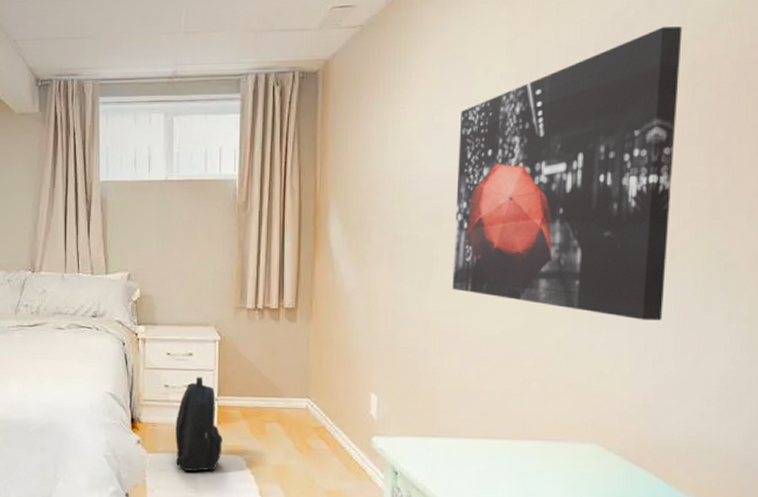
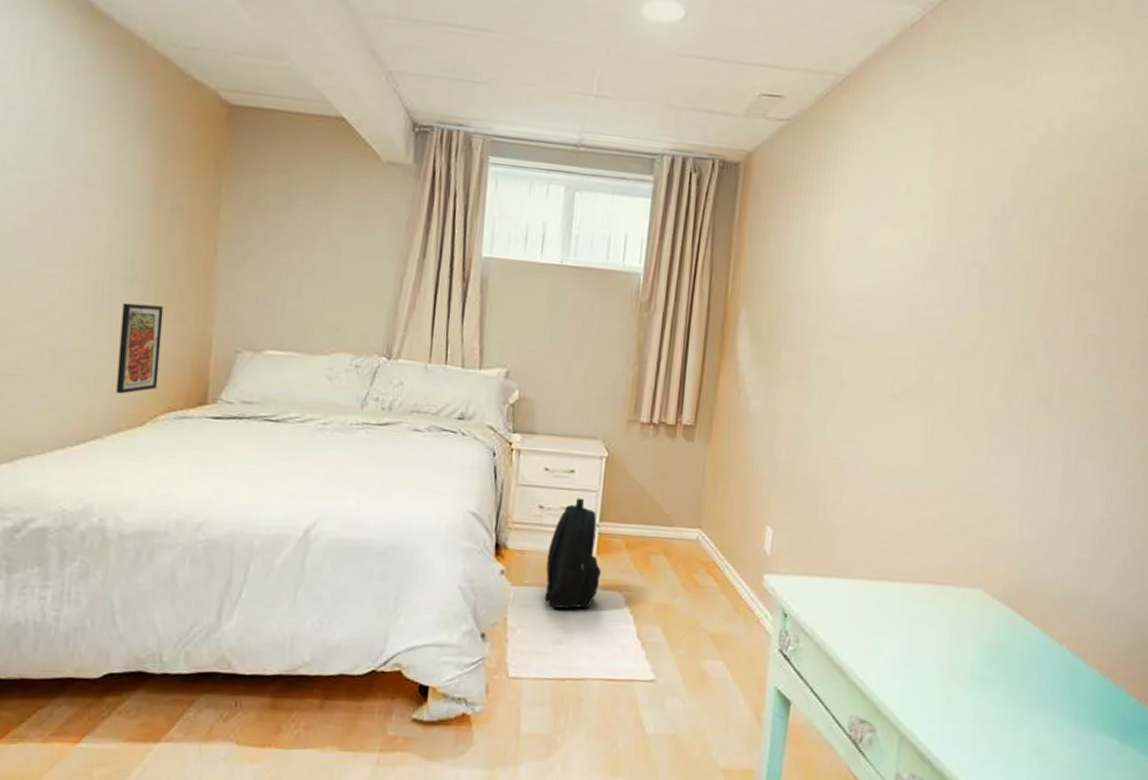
wall art: present [452,26,683,320] -> none [858,168,1090,465]

